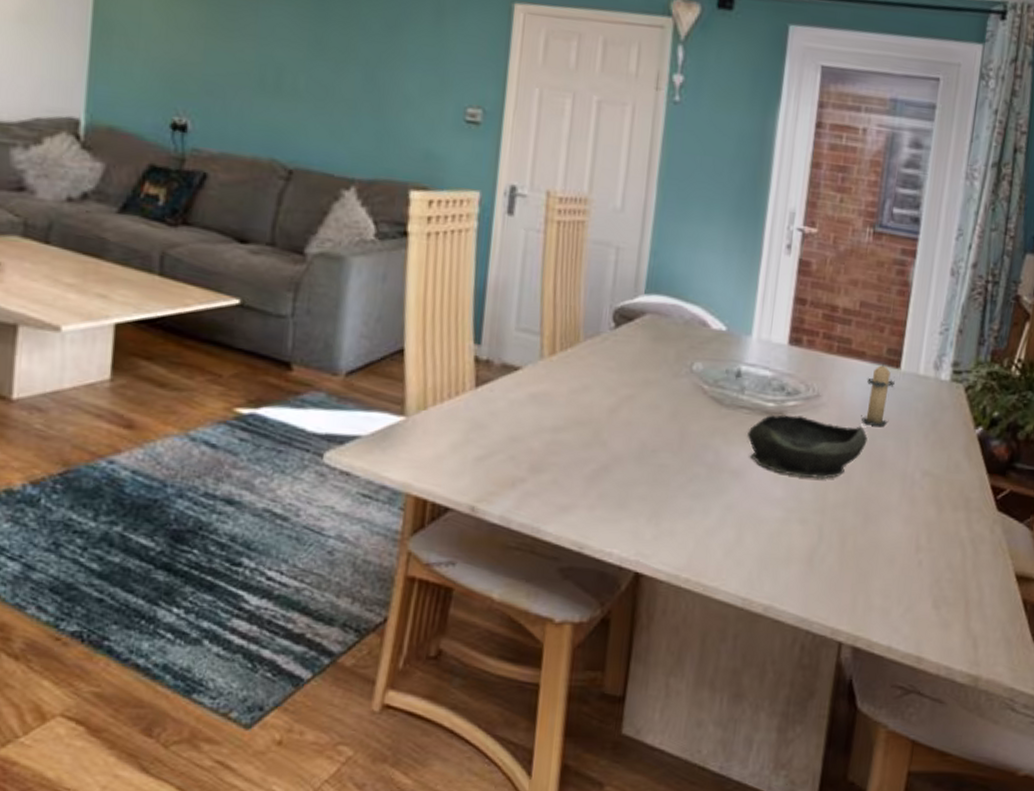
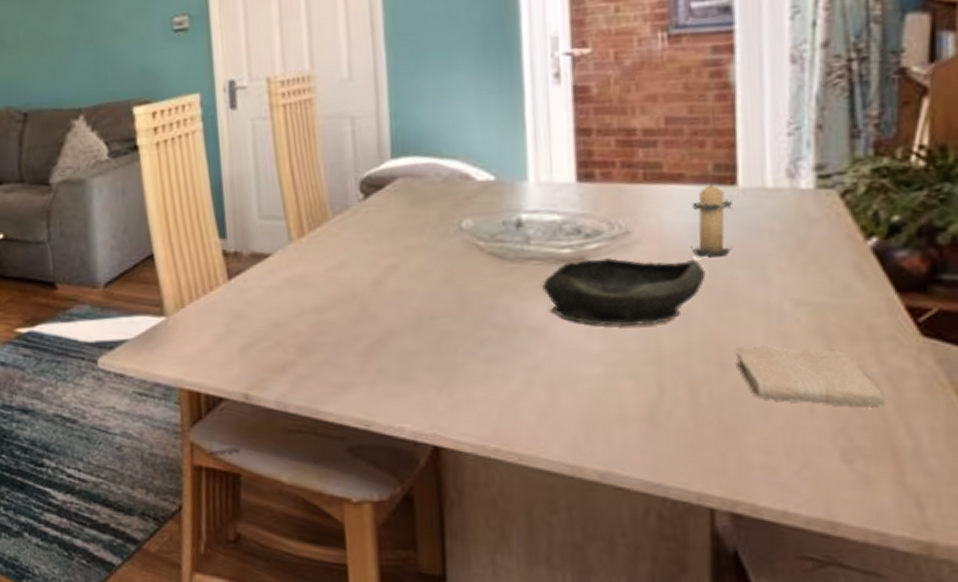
washcloth: none [876,505,967,565] -> present [734,345,885,408]

